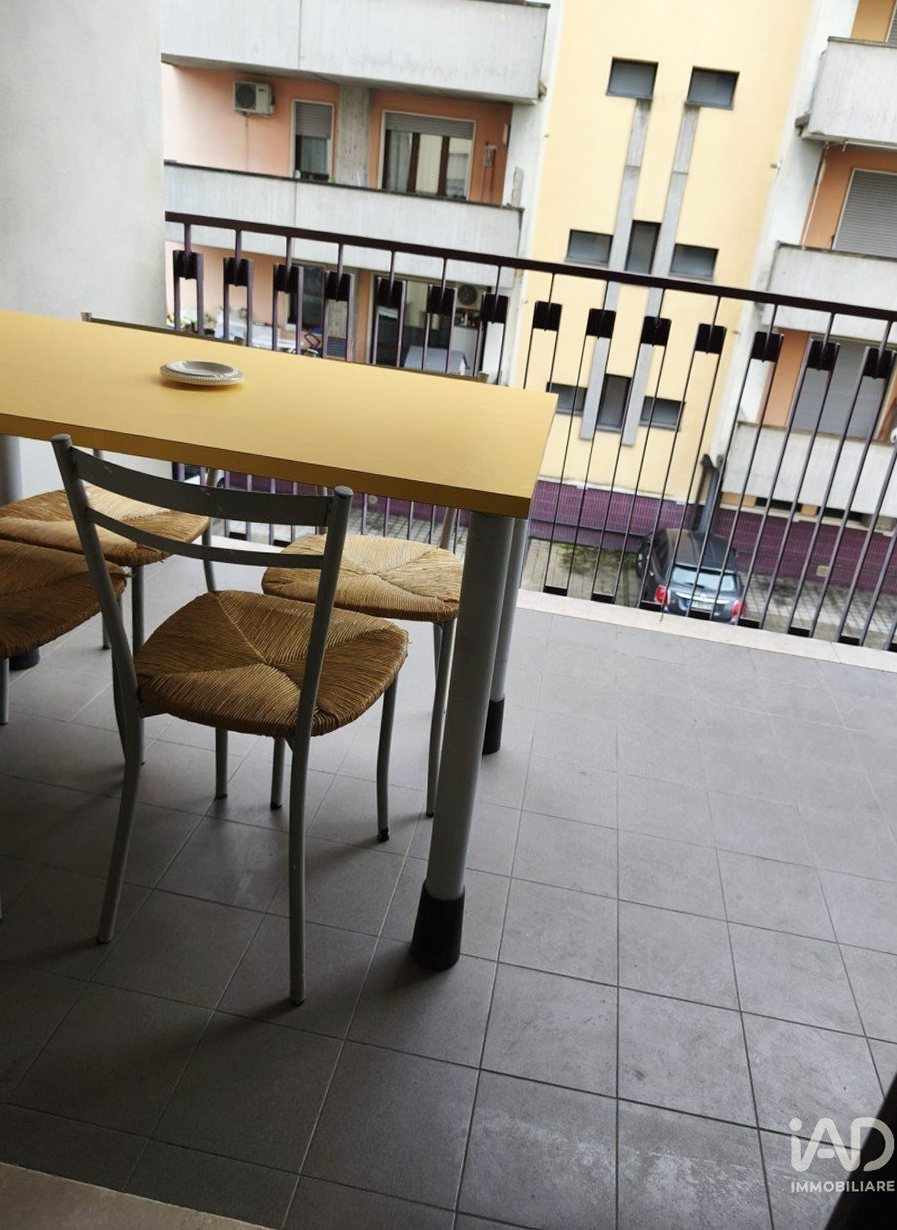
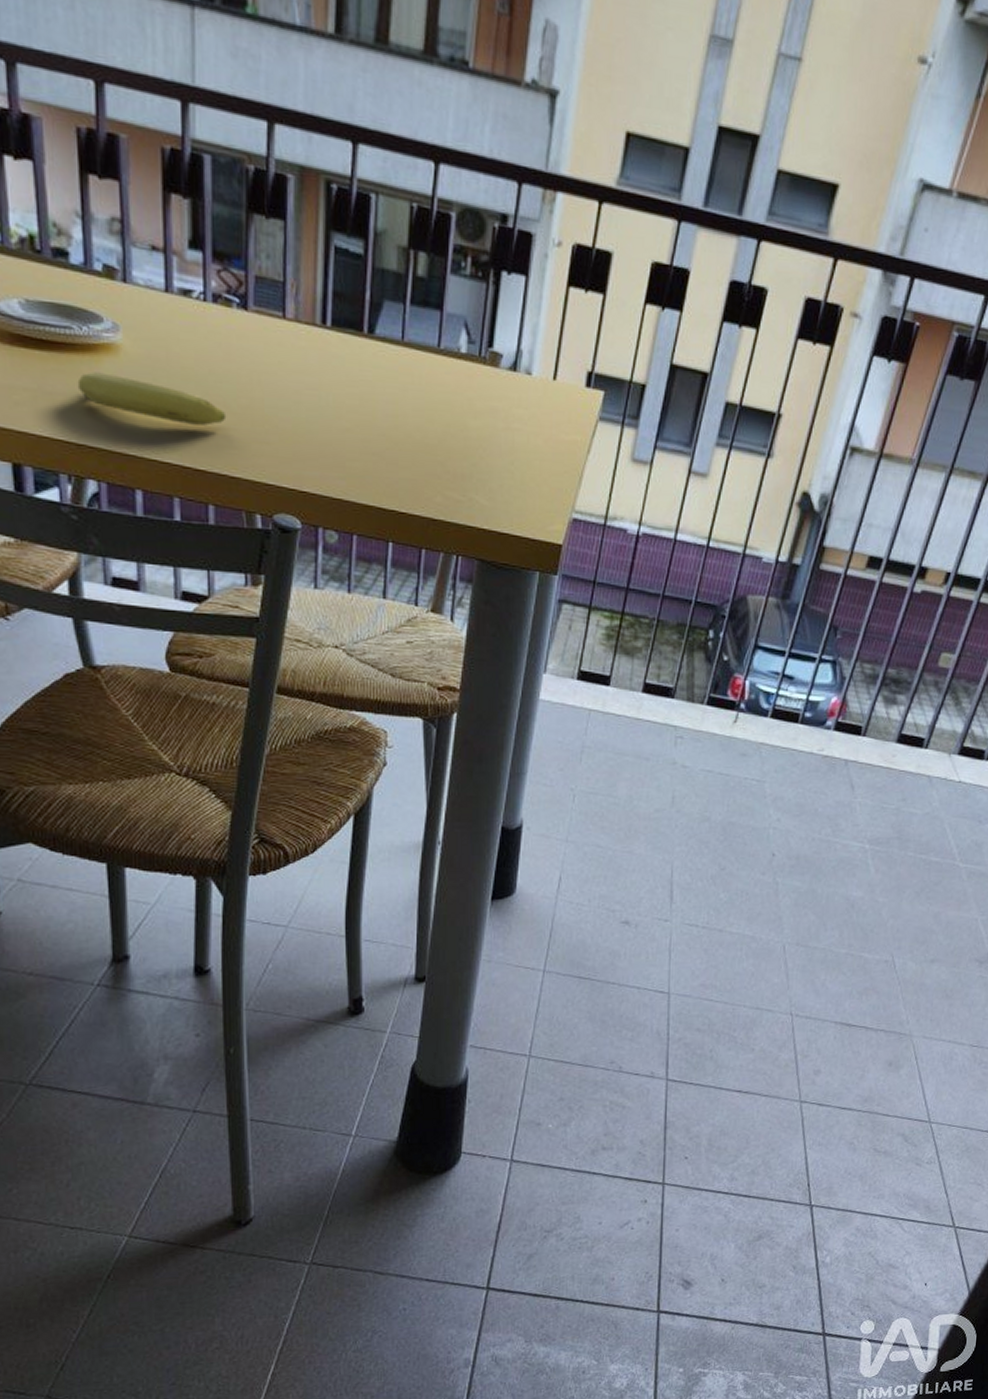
fruit: none [215,402,307,432] -> present [77,371,227,426]

